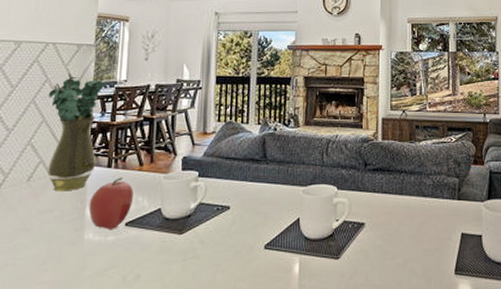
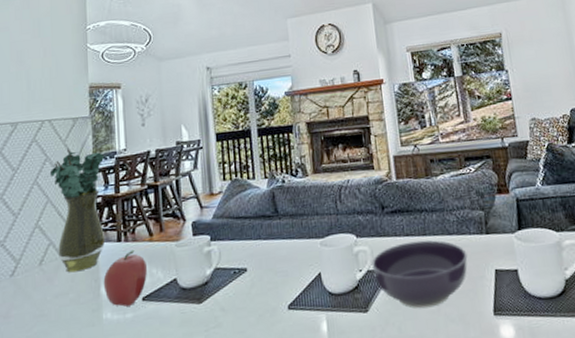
bowl: none [348,199,438,261] -> present [371,240,468,309]

